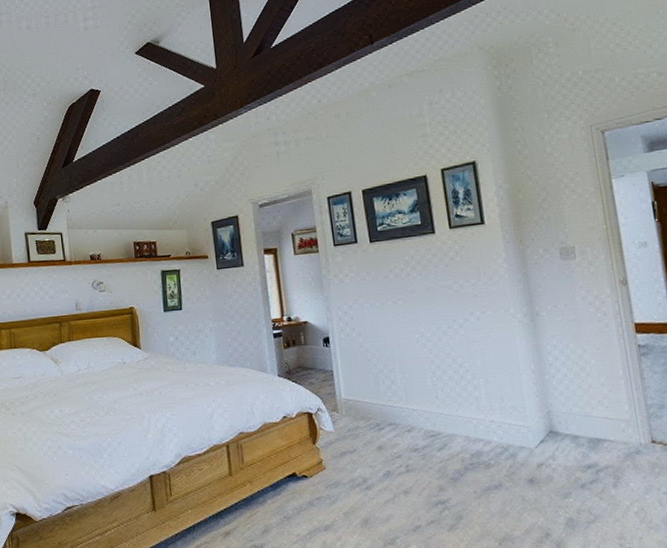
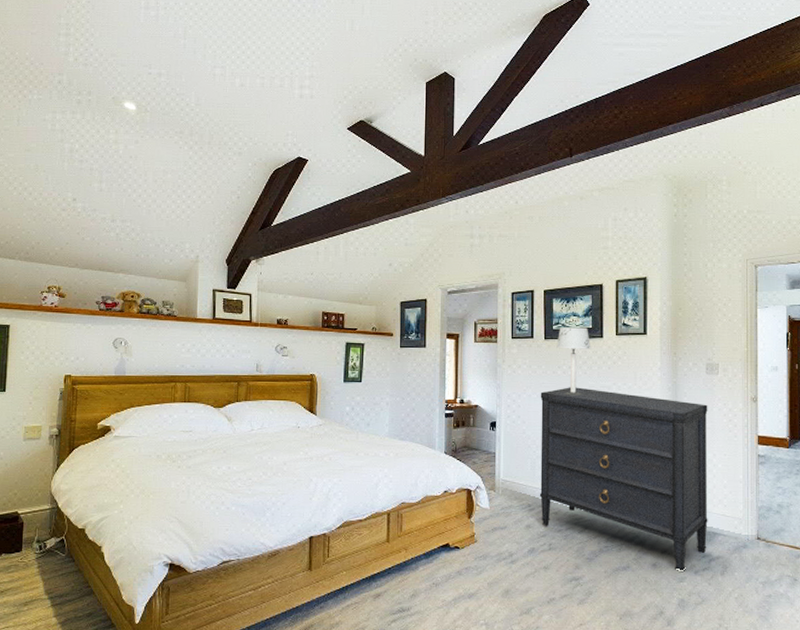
dresser: none [373,290,592,487] -> present [539,387,708,572]
table lamp: none [384,224,424,301] -> present [556,327,592,396]

